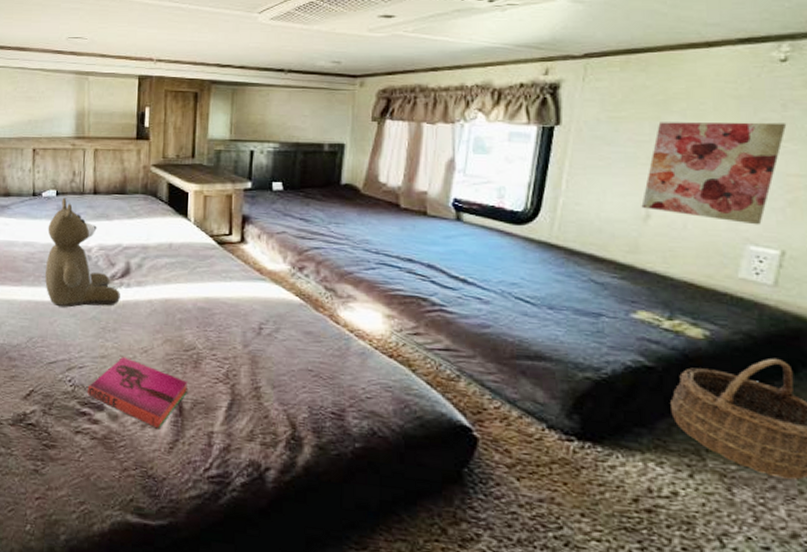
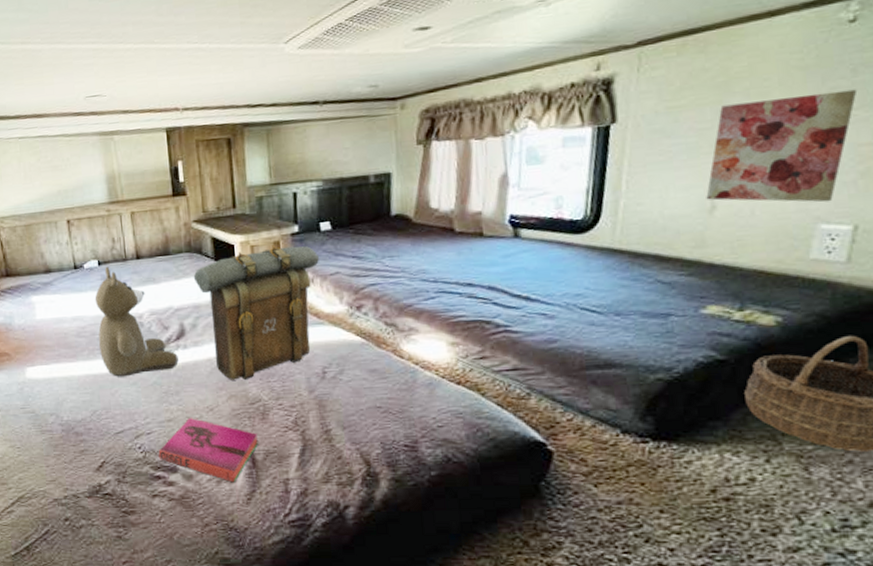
backpack: none [145,198,269,326] -> present [193,245,320,380]

